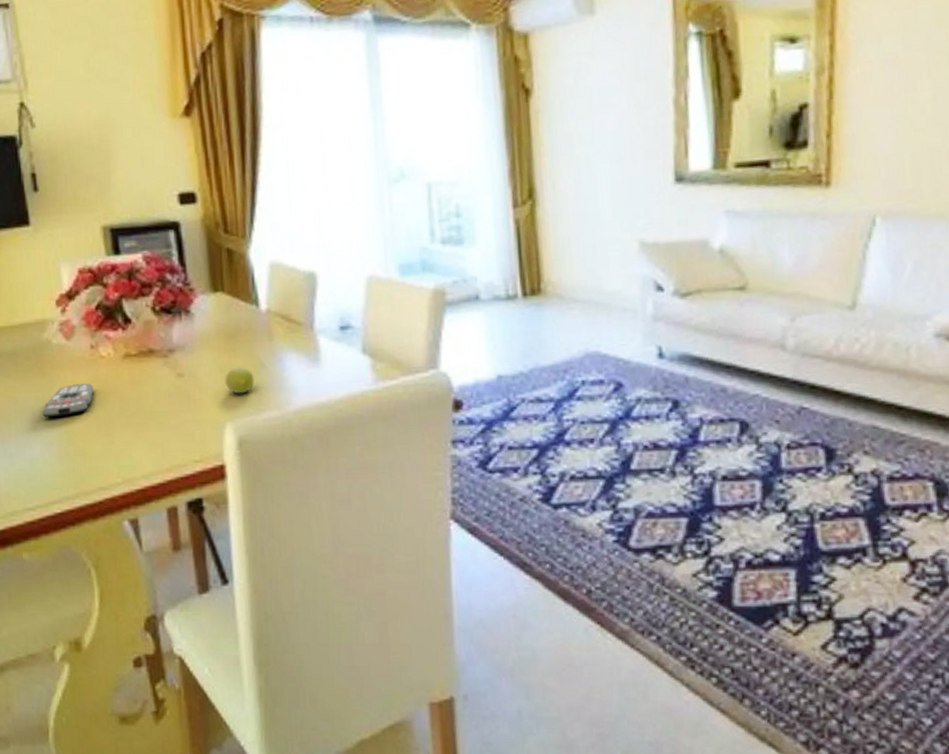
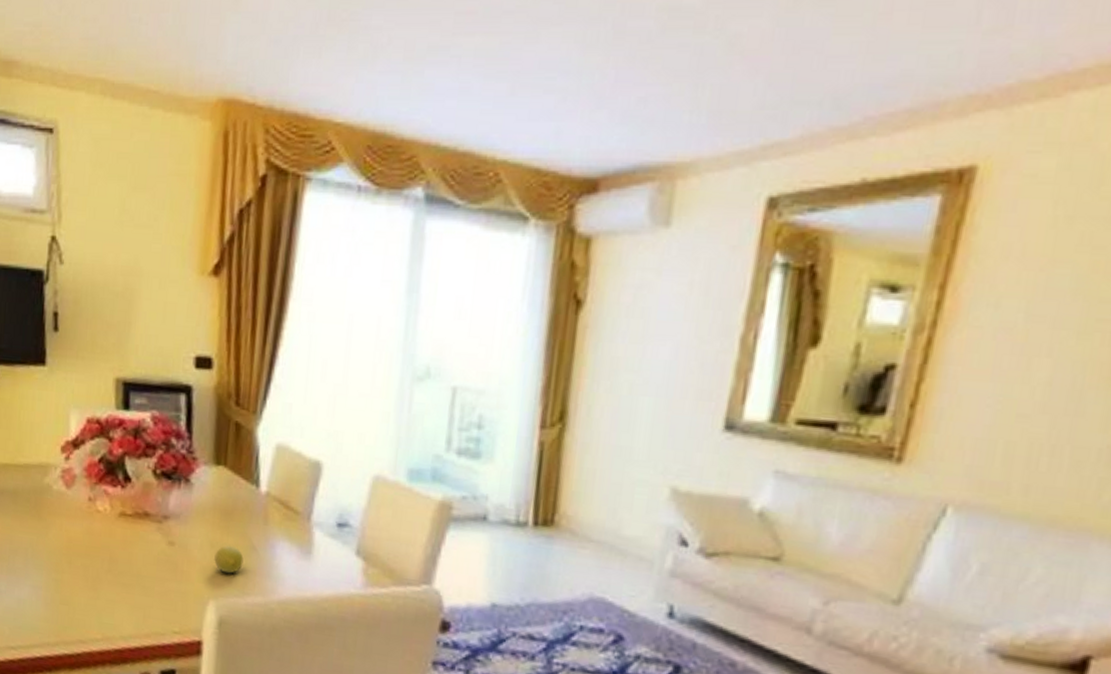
remote control: present [42,383,94,418] -> none [34,533,87,564]

